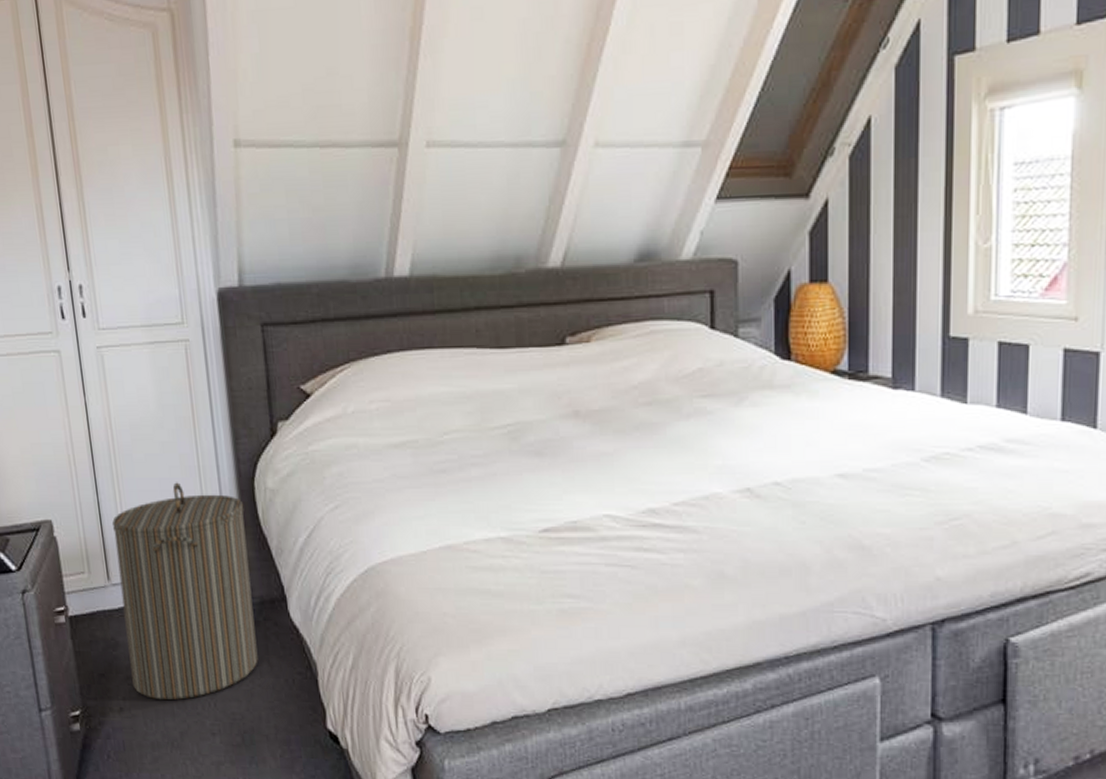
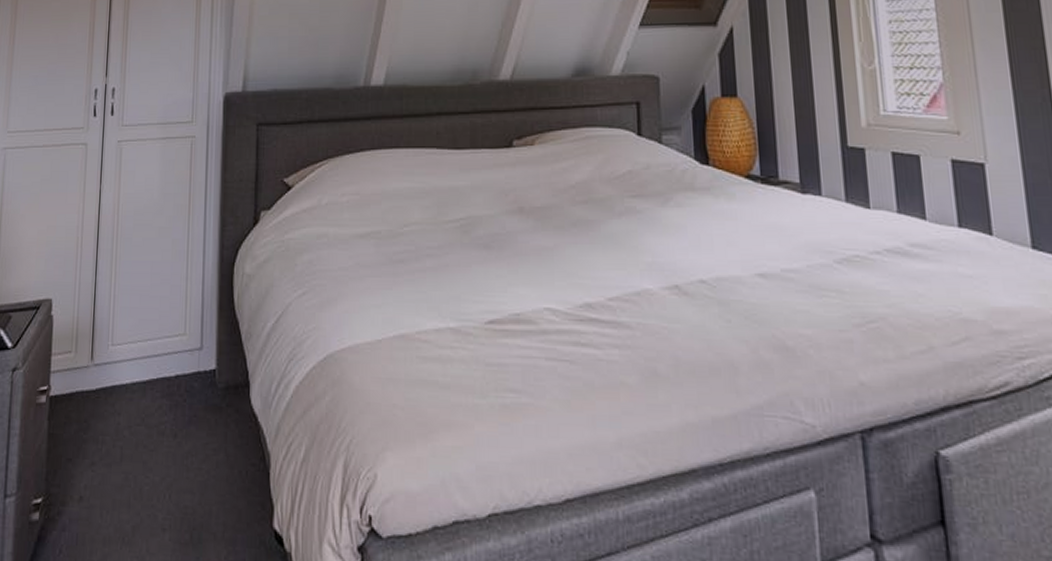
laundry hamper: present [112,482,258,701] -> none [96,265,222,490]

